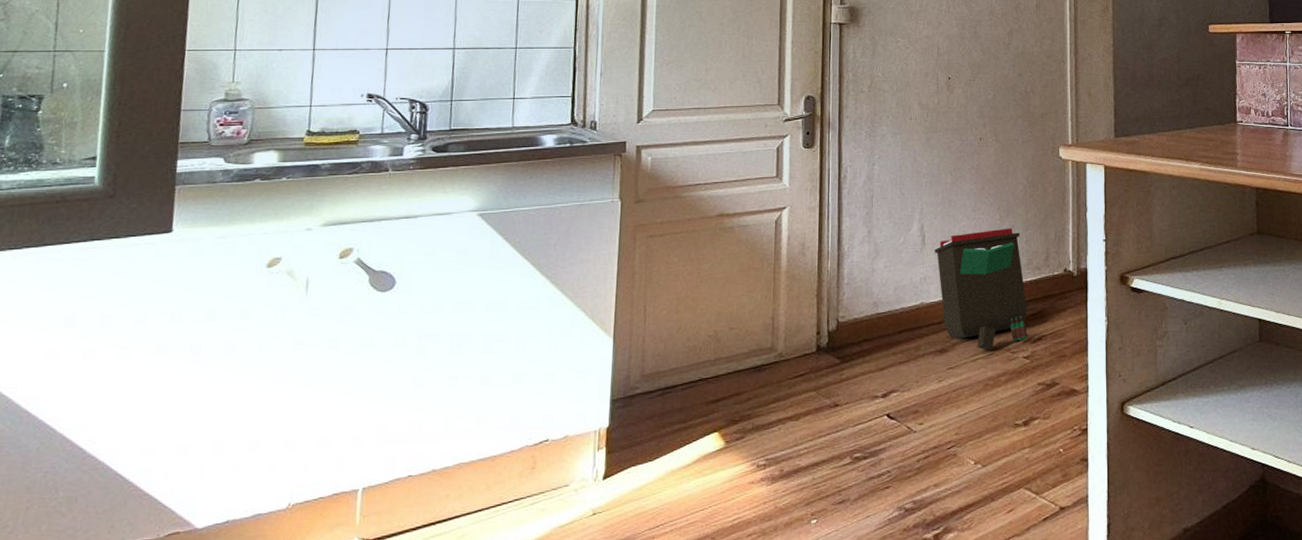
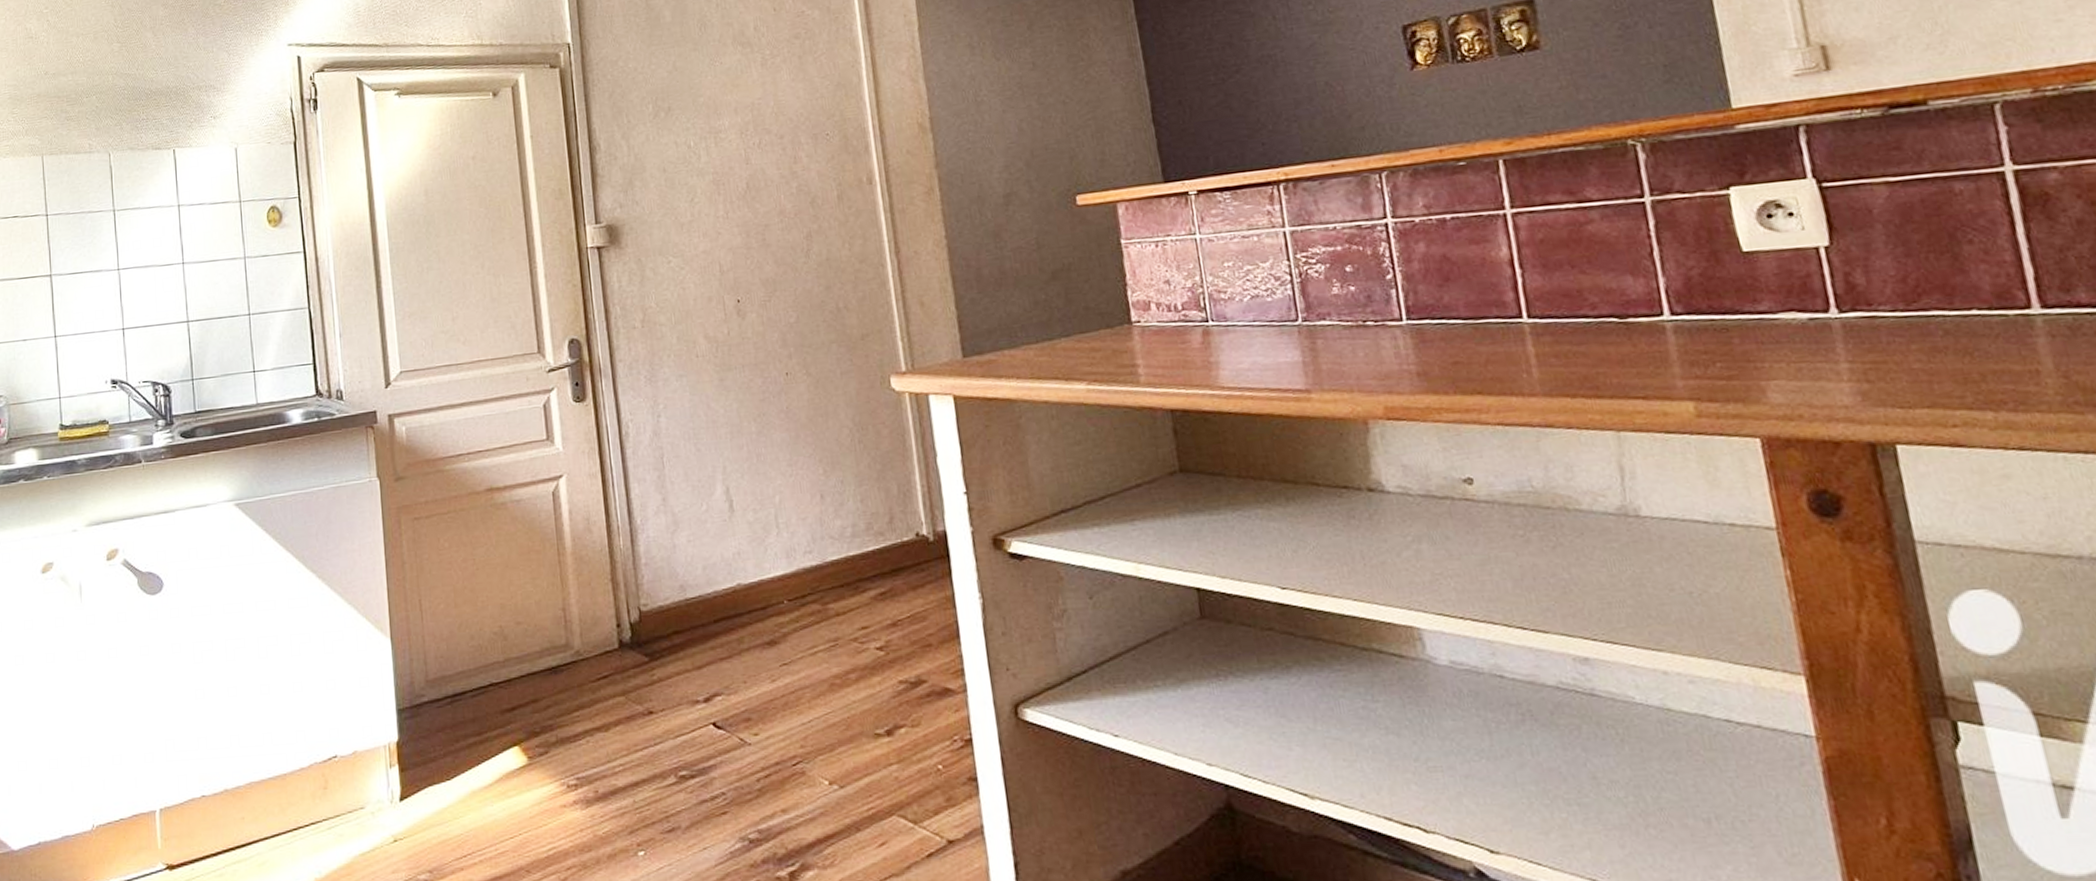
trash can: present [934,228,1027,351] -> none [746,484,878,641]

